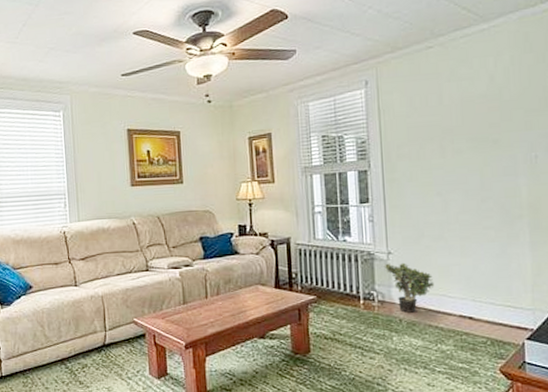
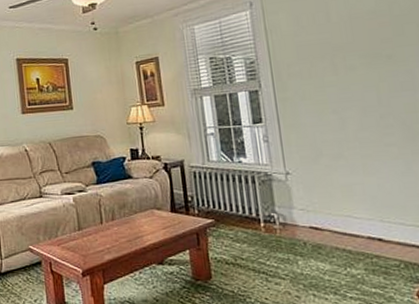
potted plant: present [384,263,435,313] -> none [282,183,338,235]

